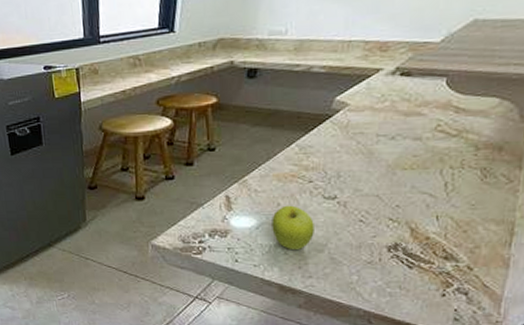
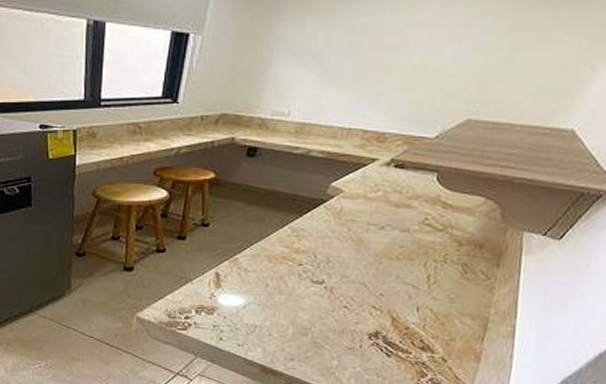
fruit: present [272,205,314,251] -> none [258,286,301,333]

